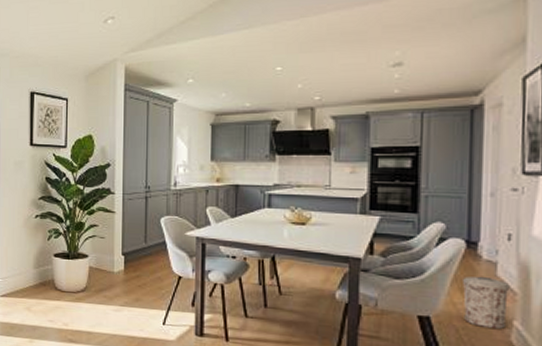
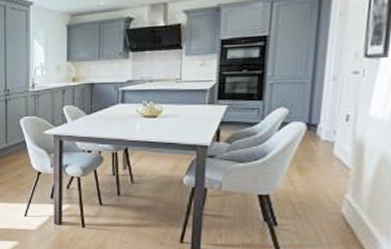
trash can: present [461,276,511,330] -> none [300,155,345,203]

